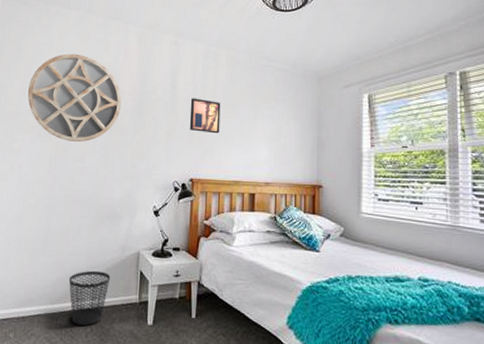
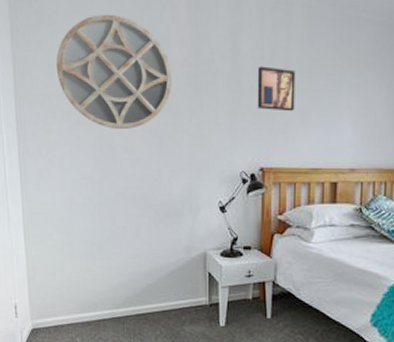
wastebasket: present [68,270,111,326] -> none [131,273,177,329]

